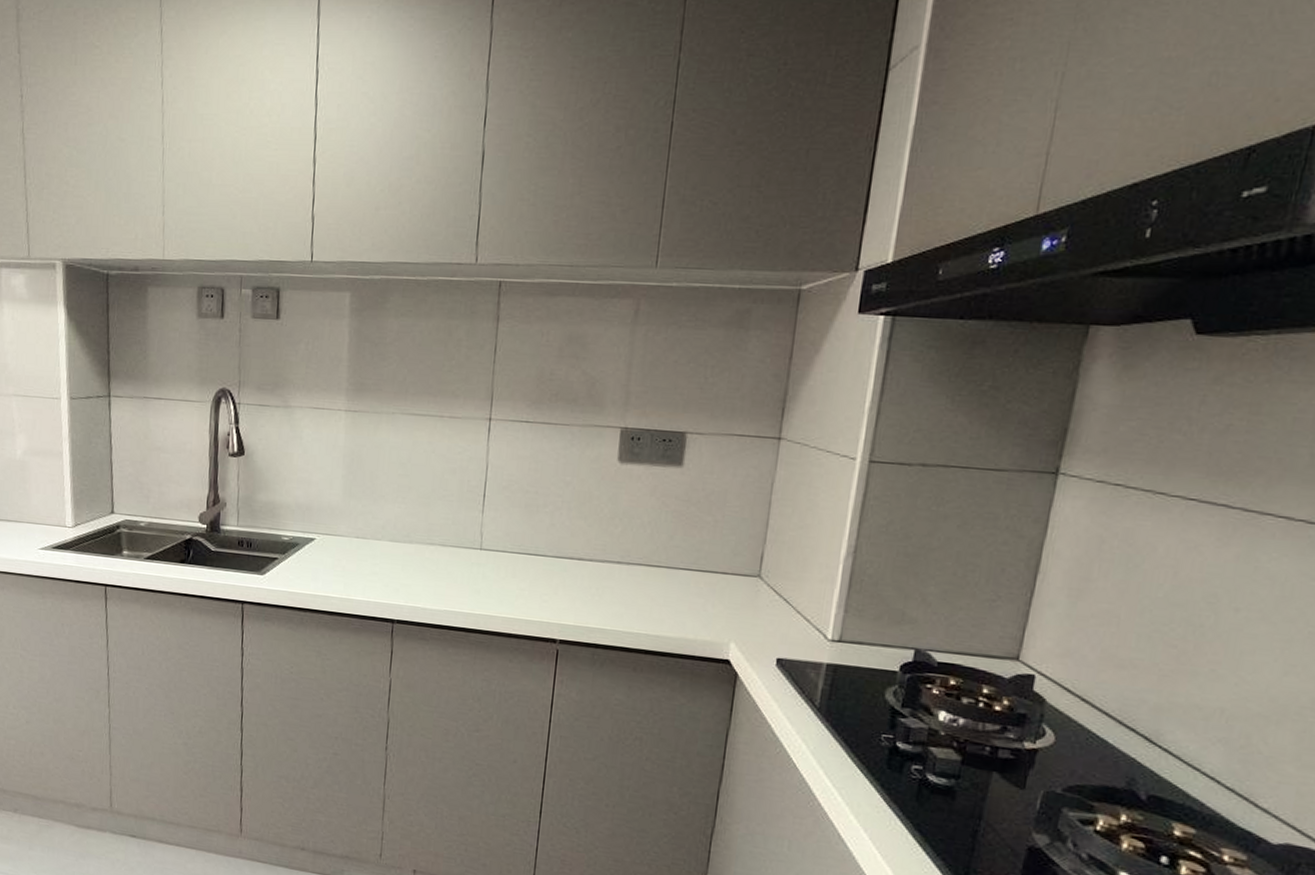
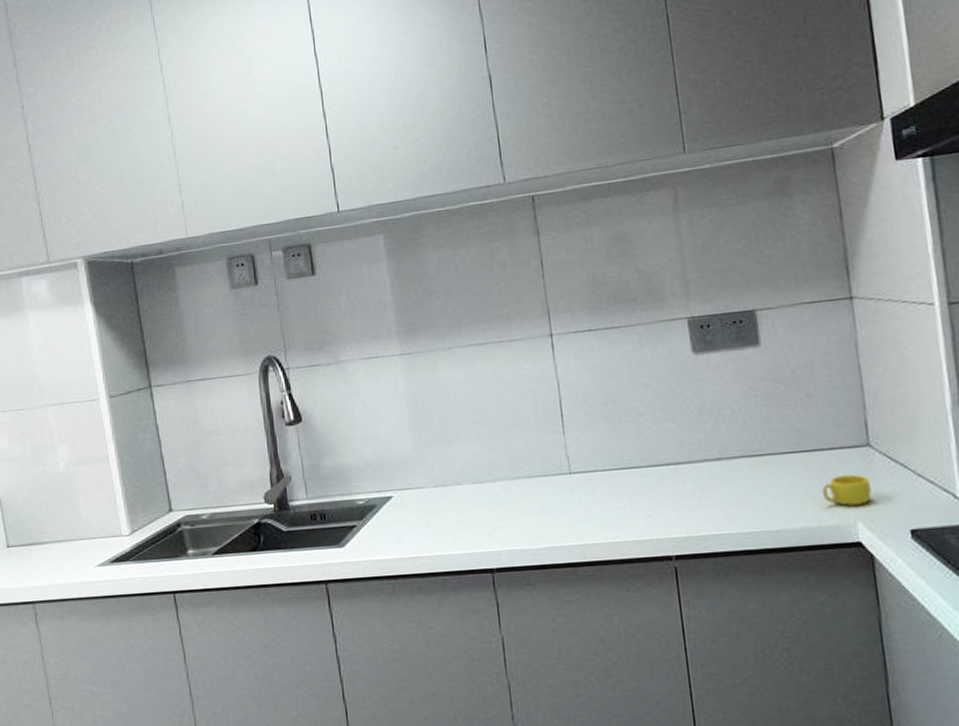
cup: none [705,598,752,628] -> present [821,474,872,506]

